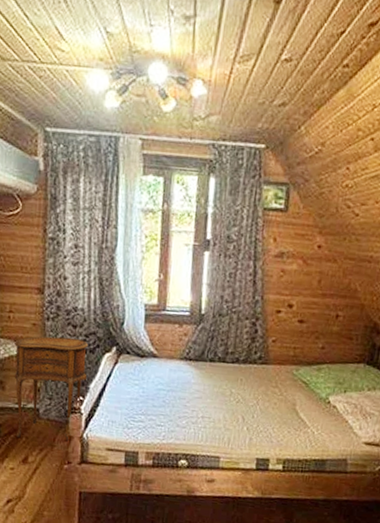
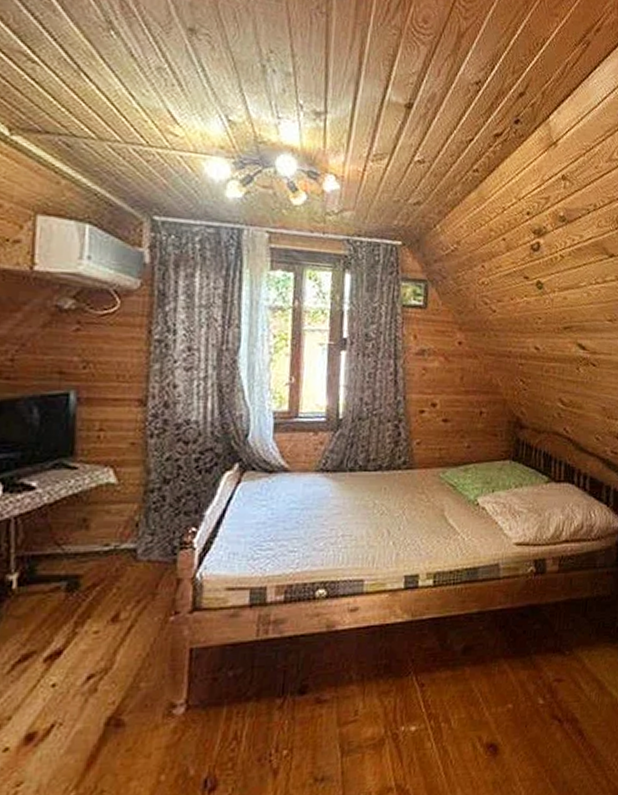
side table: present [14,336,89,441] -> none [103,457,204,590]

